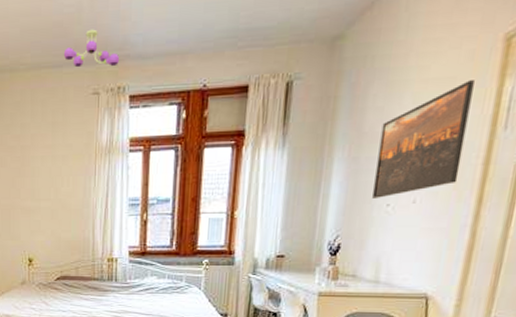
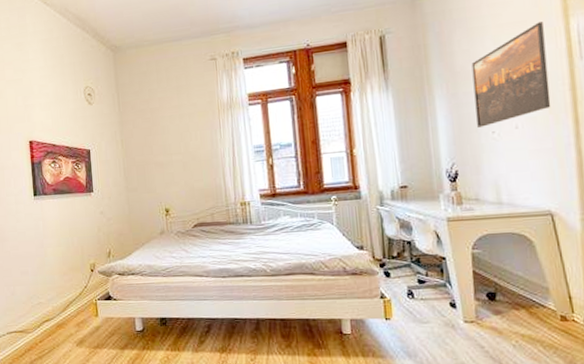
ceiling light fixture: present [63,29,120,68] -> none [181,8,231,40]

